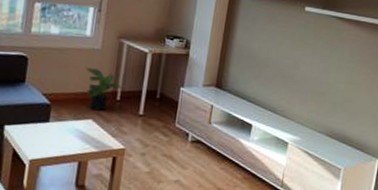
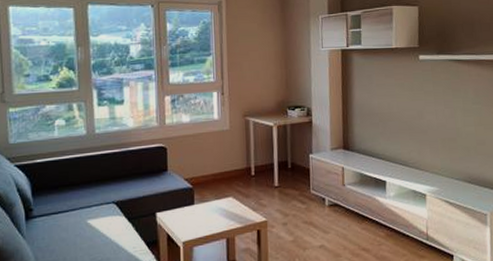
potted plant: present [85,66,122,111] -> none [218,148,254,188]

